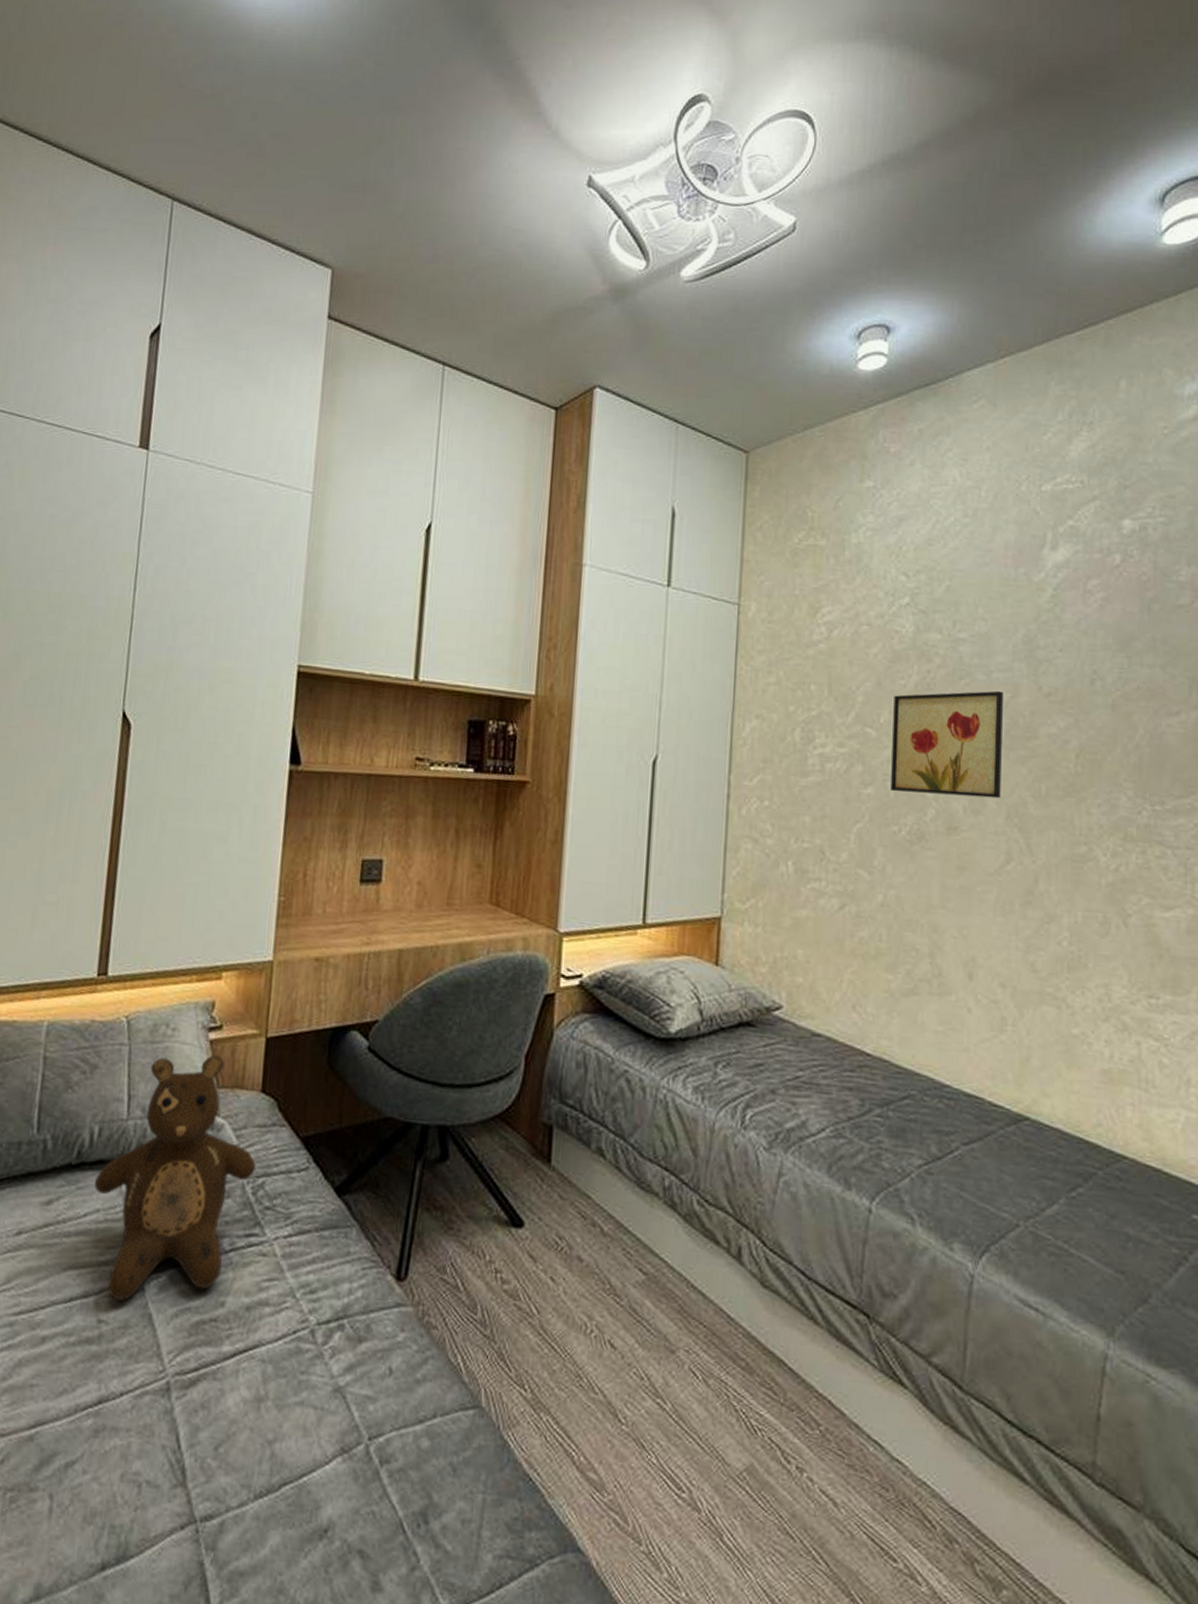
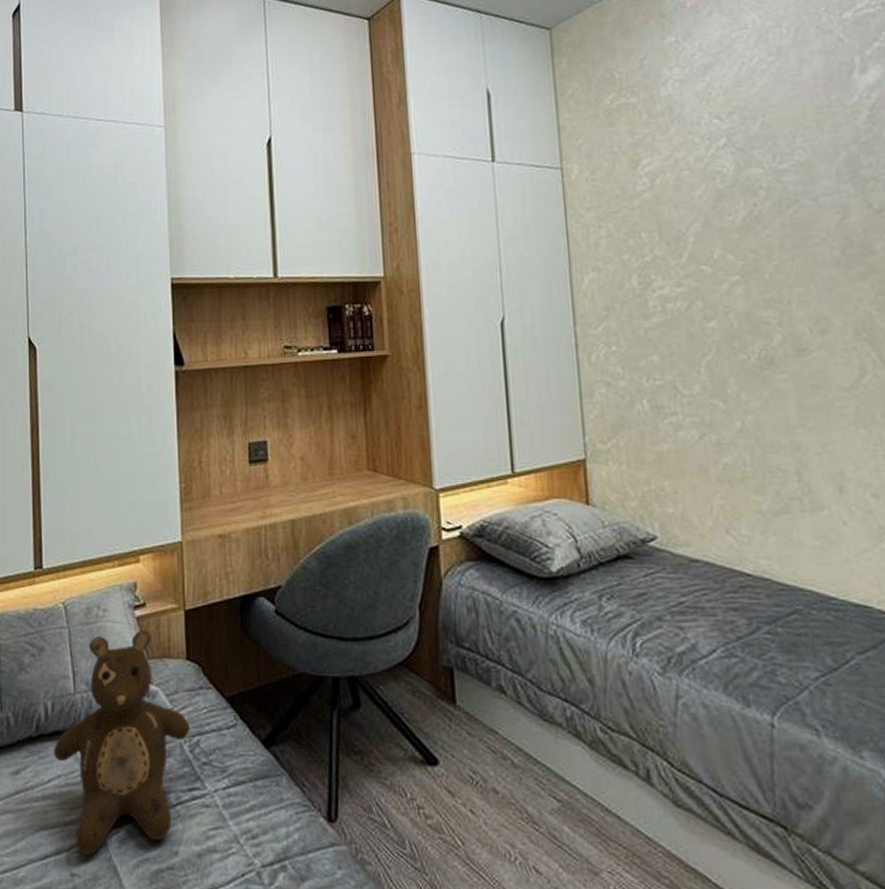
wall art: present [891,690,1003,799] -> none [724,213,846,323]

